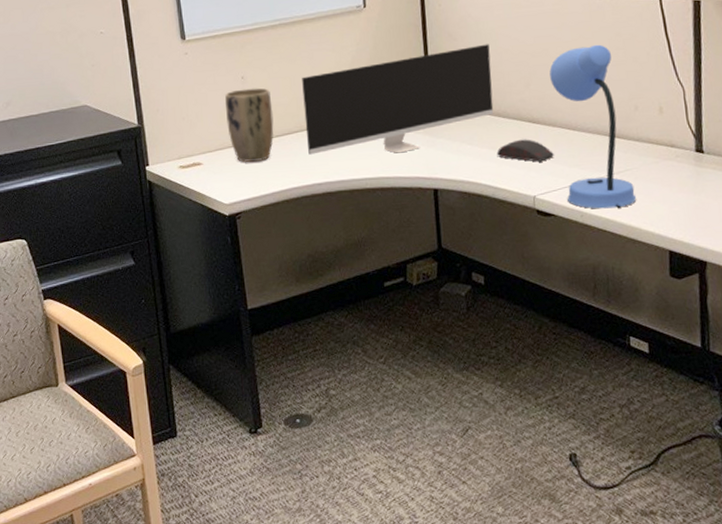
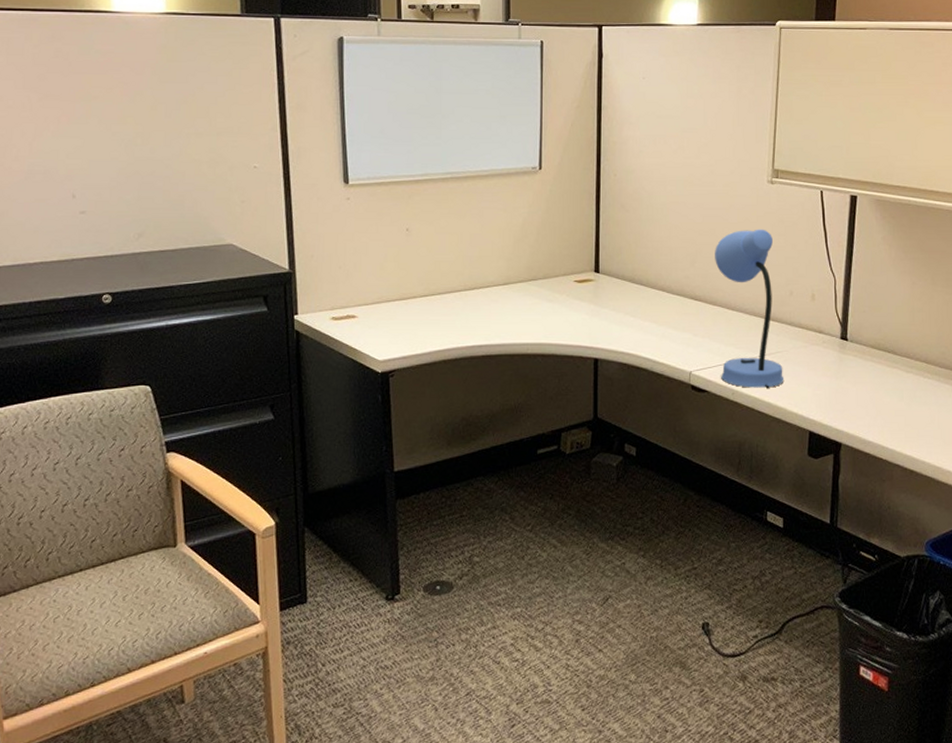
plant pot: present [225,87,274,162] -> none [387,241,437,318]
monitor: present [302,44,494,155] -> none [470,218,660,320]
computer mouse: present [496,139,554,162] -> none [658,315,712,339]

